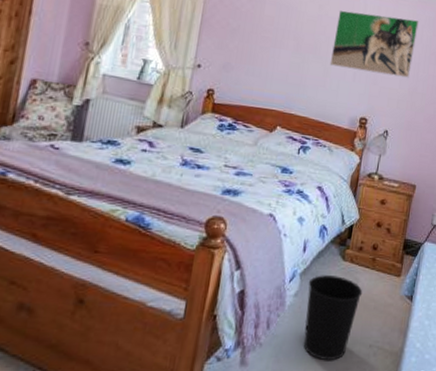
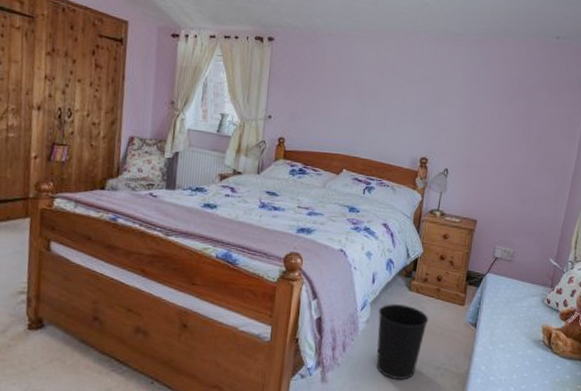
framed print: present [329,9,419,78] -> none [389,54,476,117]

